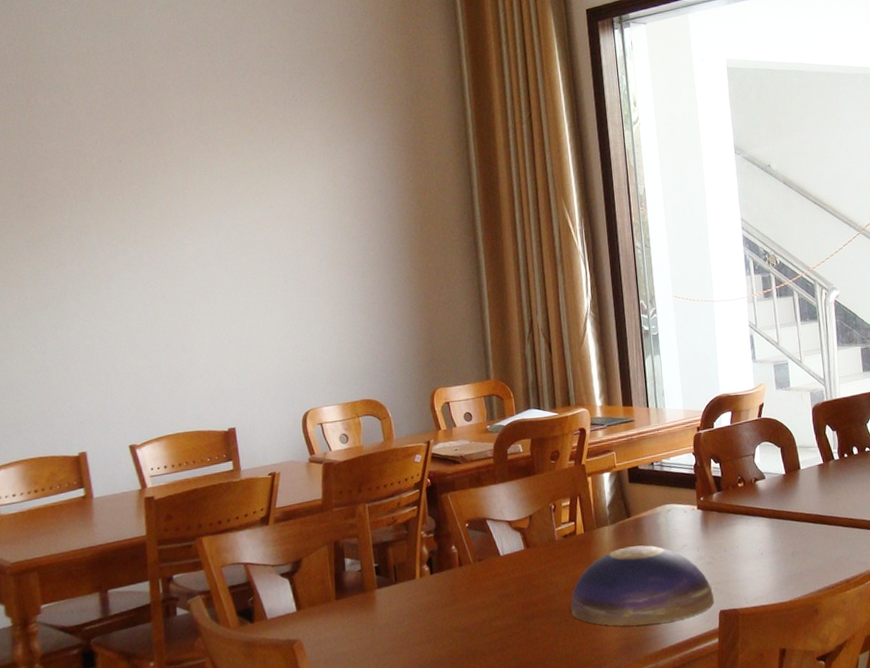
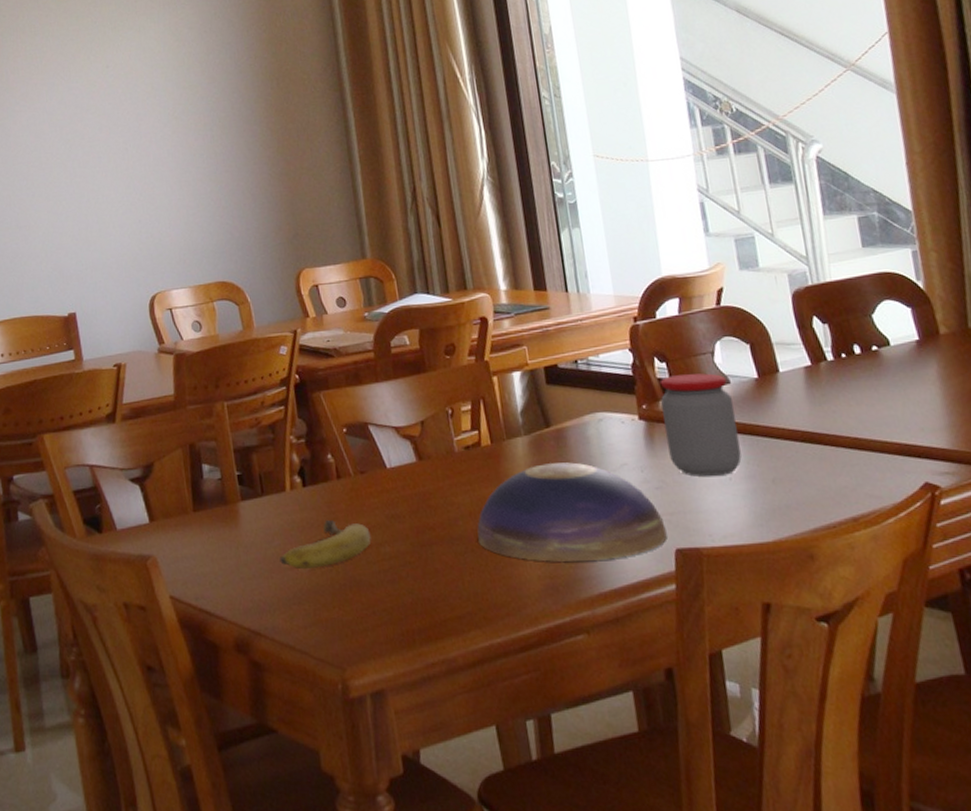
fruit: none [408,601,486,644] -> present [279,519,372,570]
jar: none [714,471,771,553] -> present [659,373,742,477]

